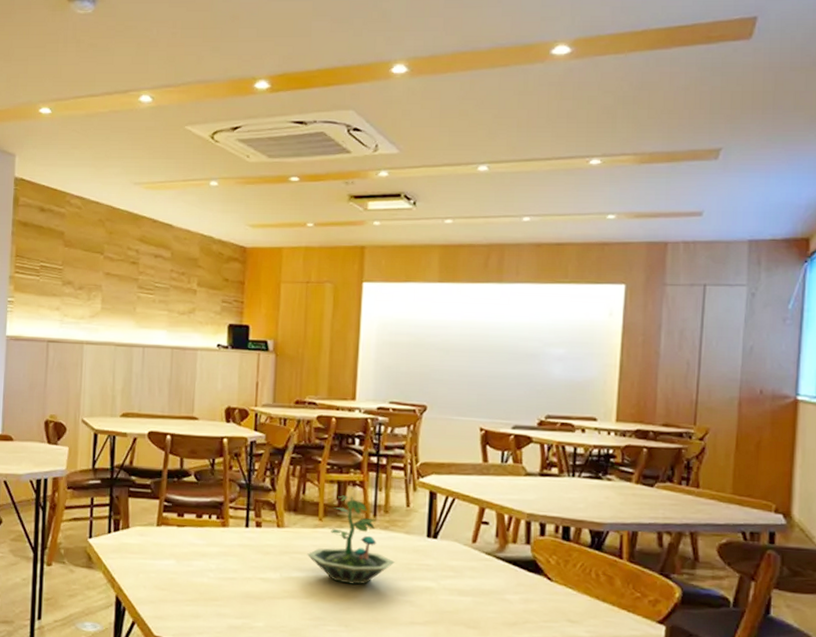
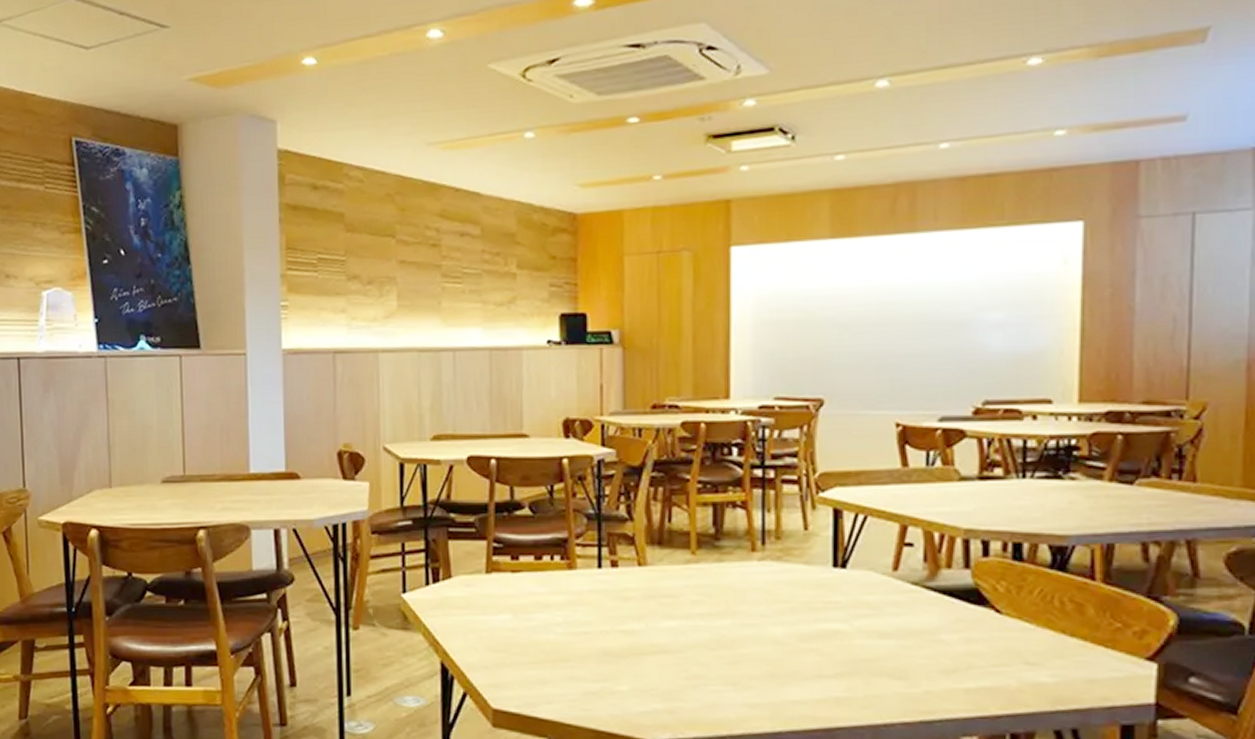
terrarium: present [307,495,395,585] -> none [679,520,793,632]

